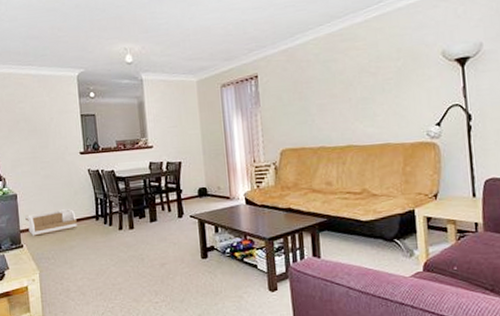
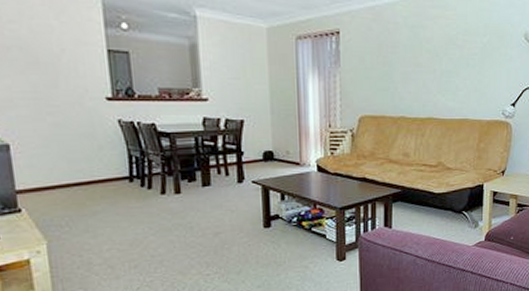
storage bin: present [25,209,77,236] -> none [23,167,103,198]

